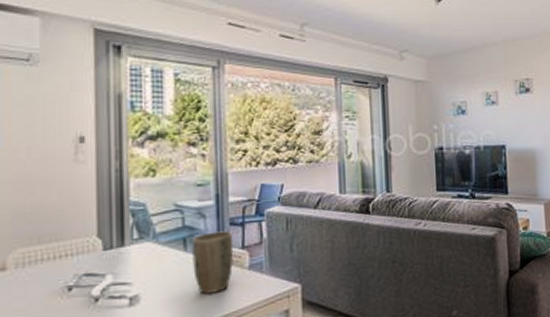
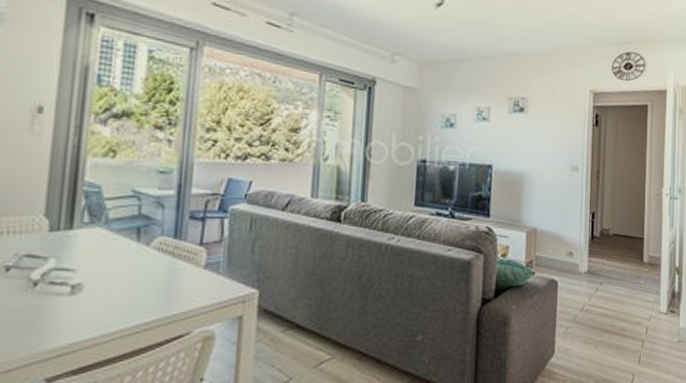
plant pot: present [192,231,234,294] -> none [144,224,192,290]

